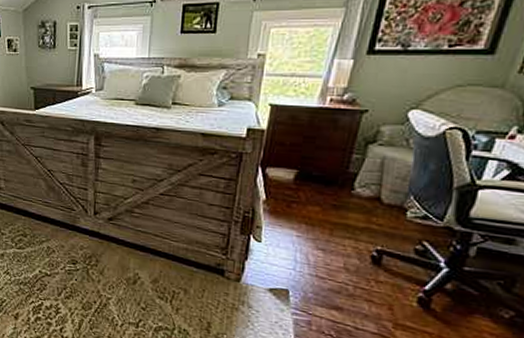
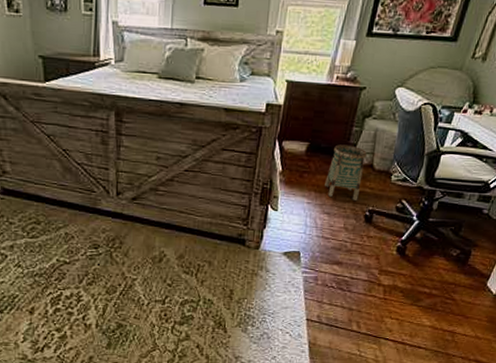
basket: none [318,173,372,238] -> present [325,144,367,200]

